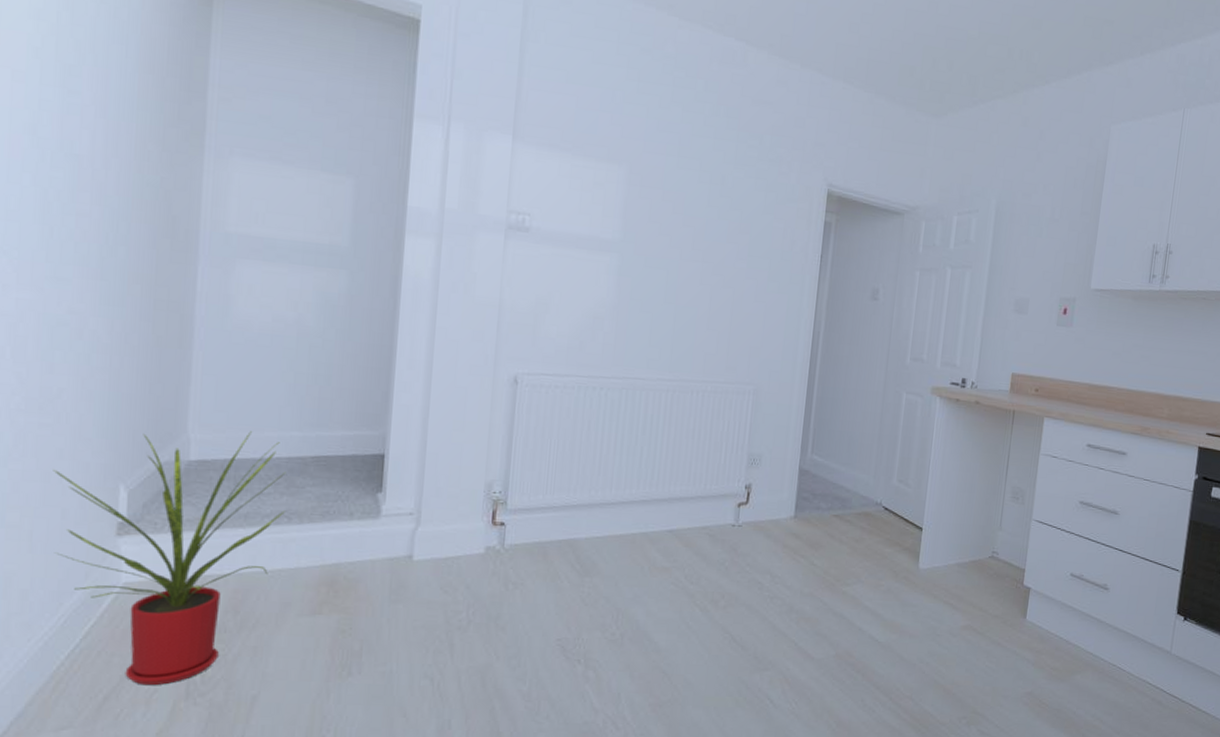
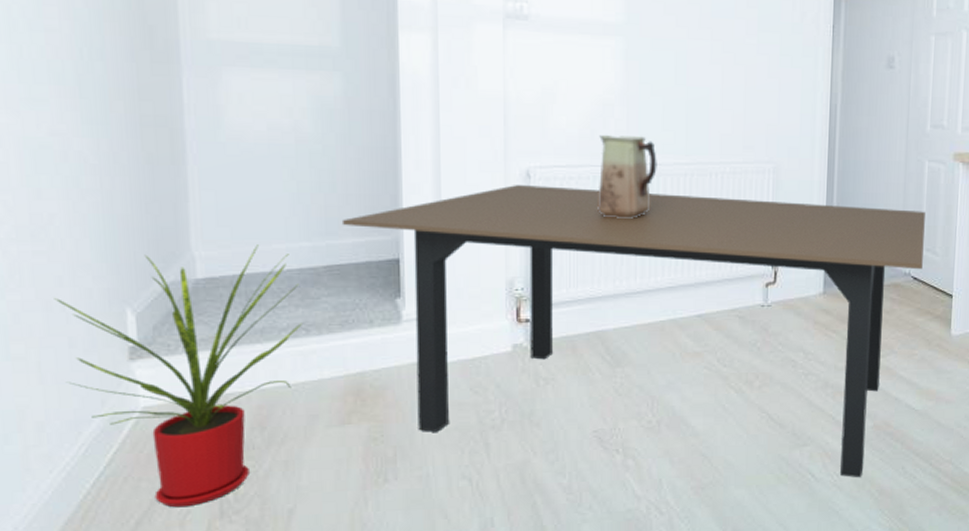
dining table: none [333,389,900,708] -> present [341,185,925,478]
vase: none [579,347,641,431] -> present [597,135,657,220]

